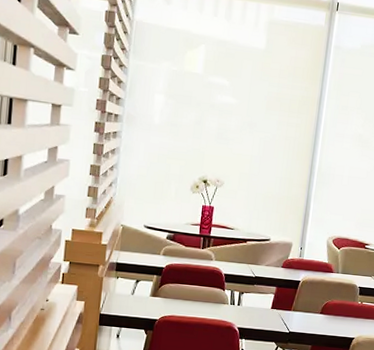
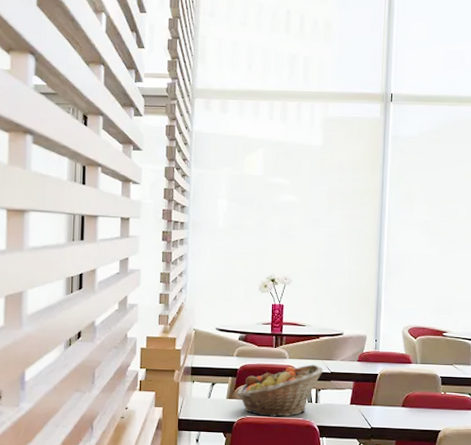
fruit basket: none [161,267,248,317] -> present [237,364,323,417]

